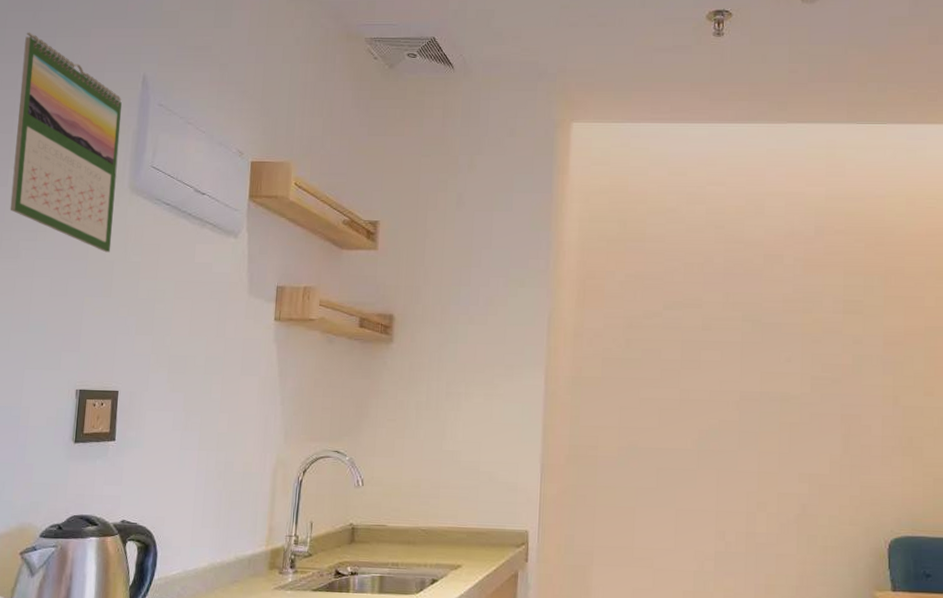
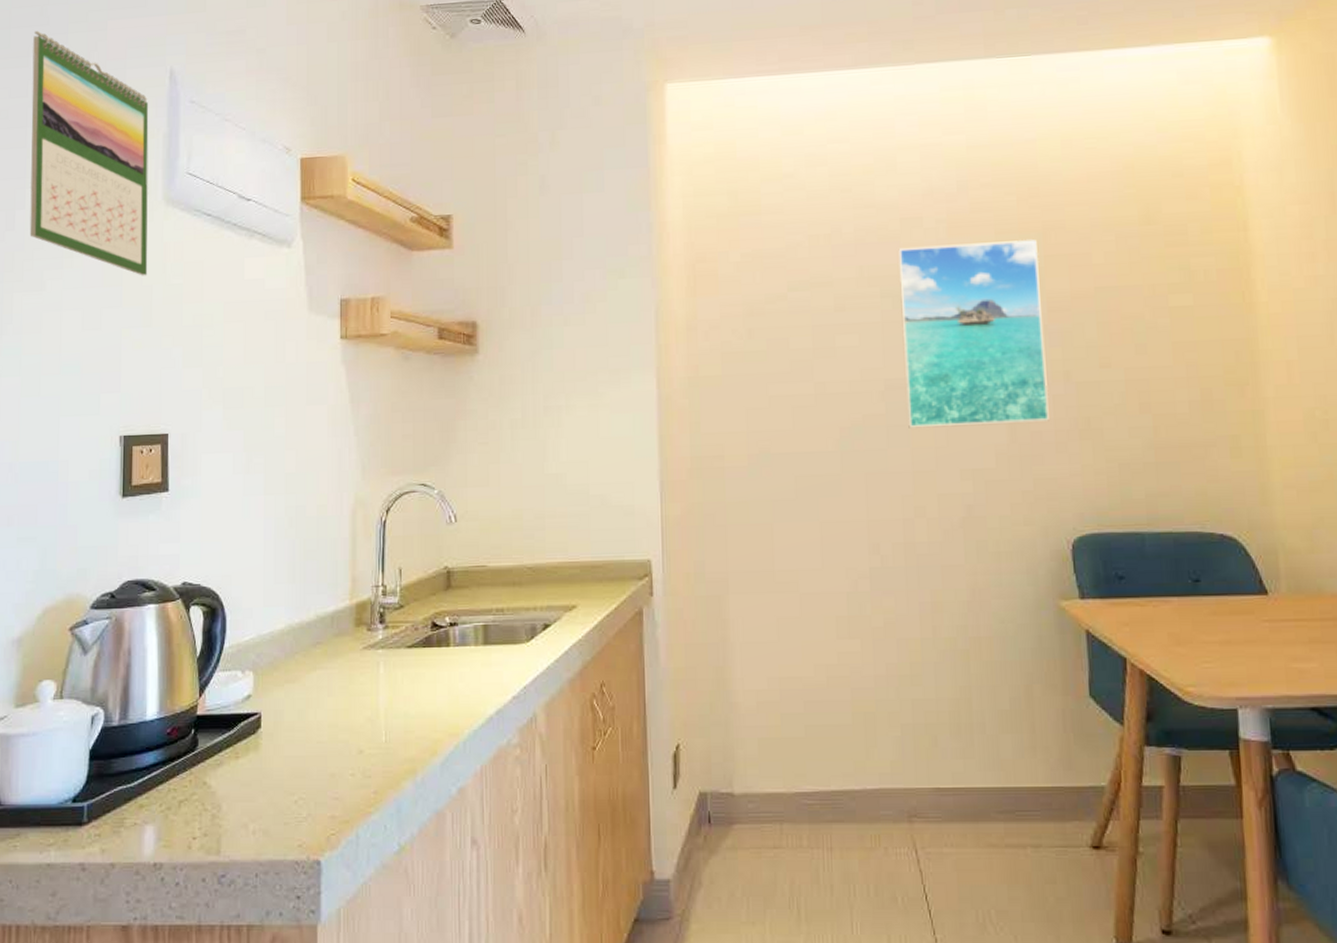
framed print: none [757,279,879,438] -> present [898,240,1049,429]

